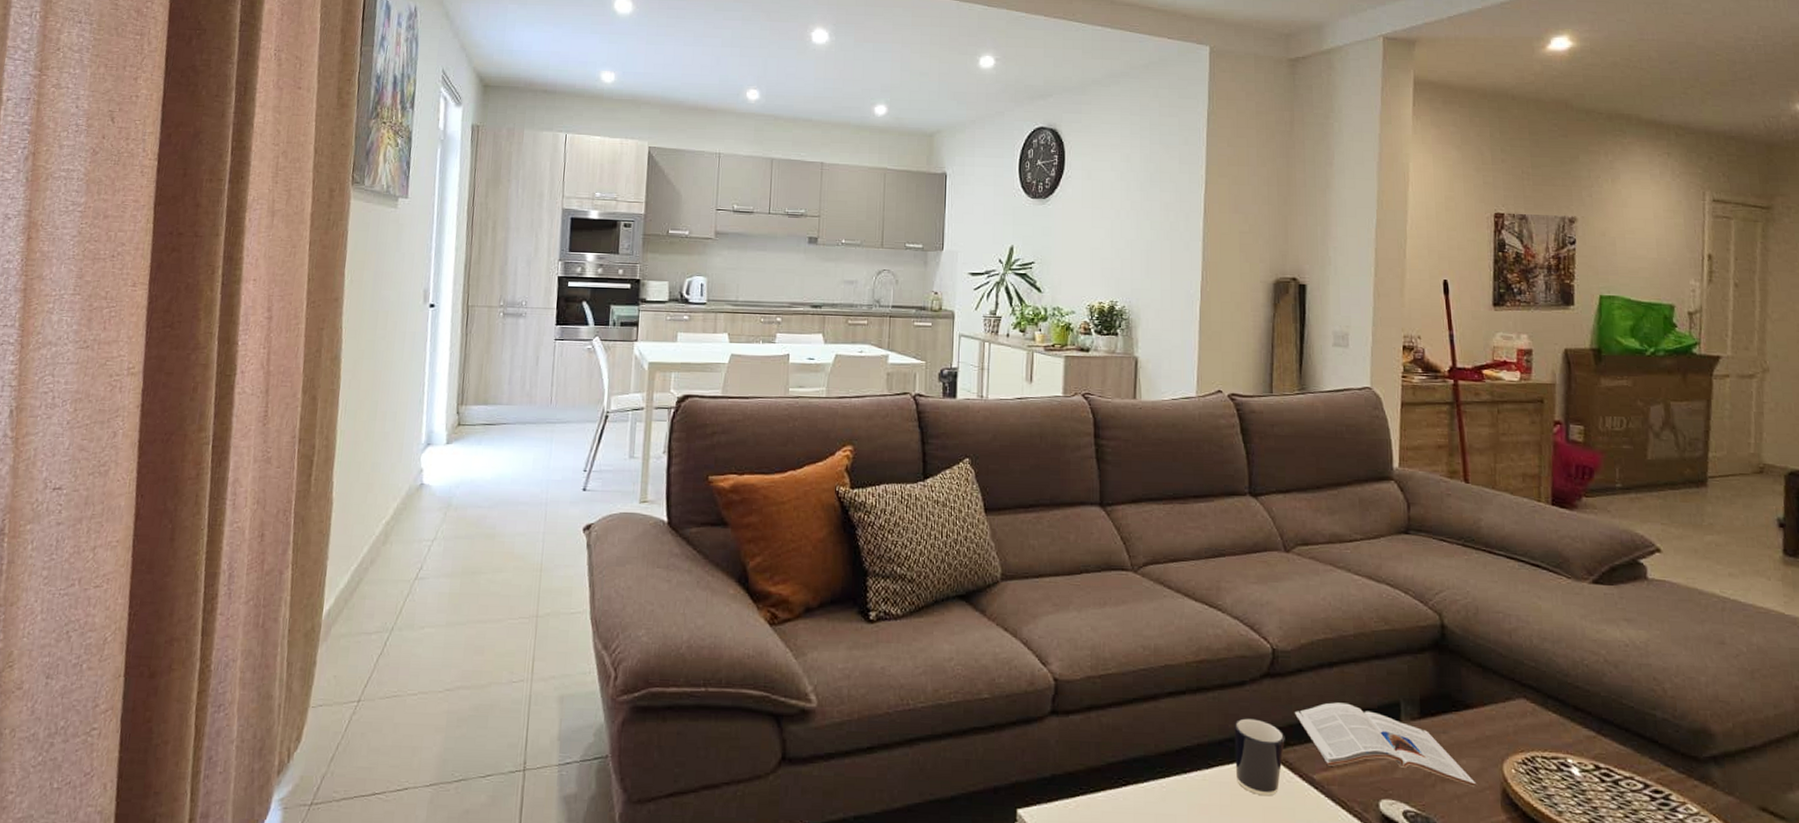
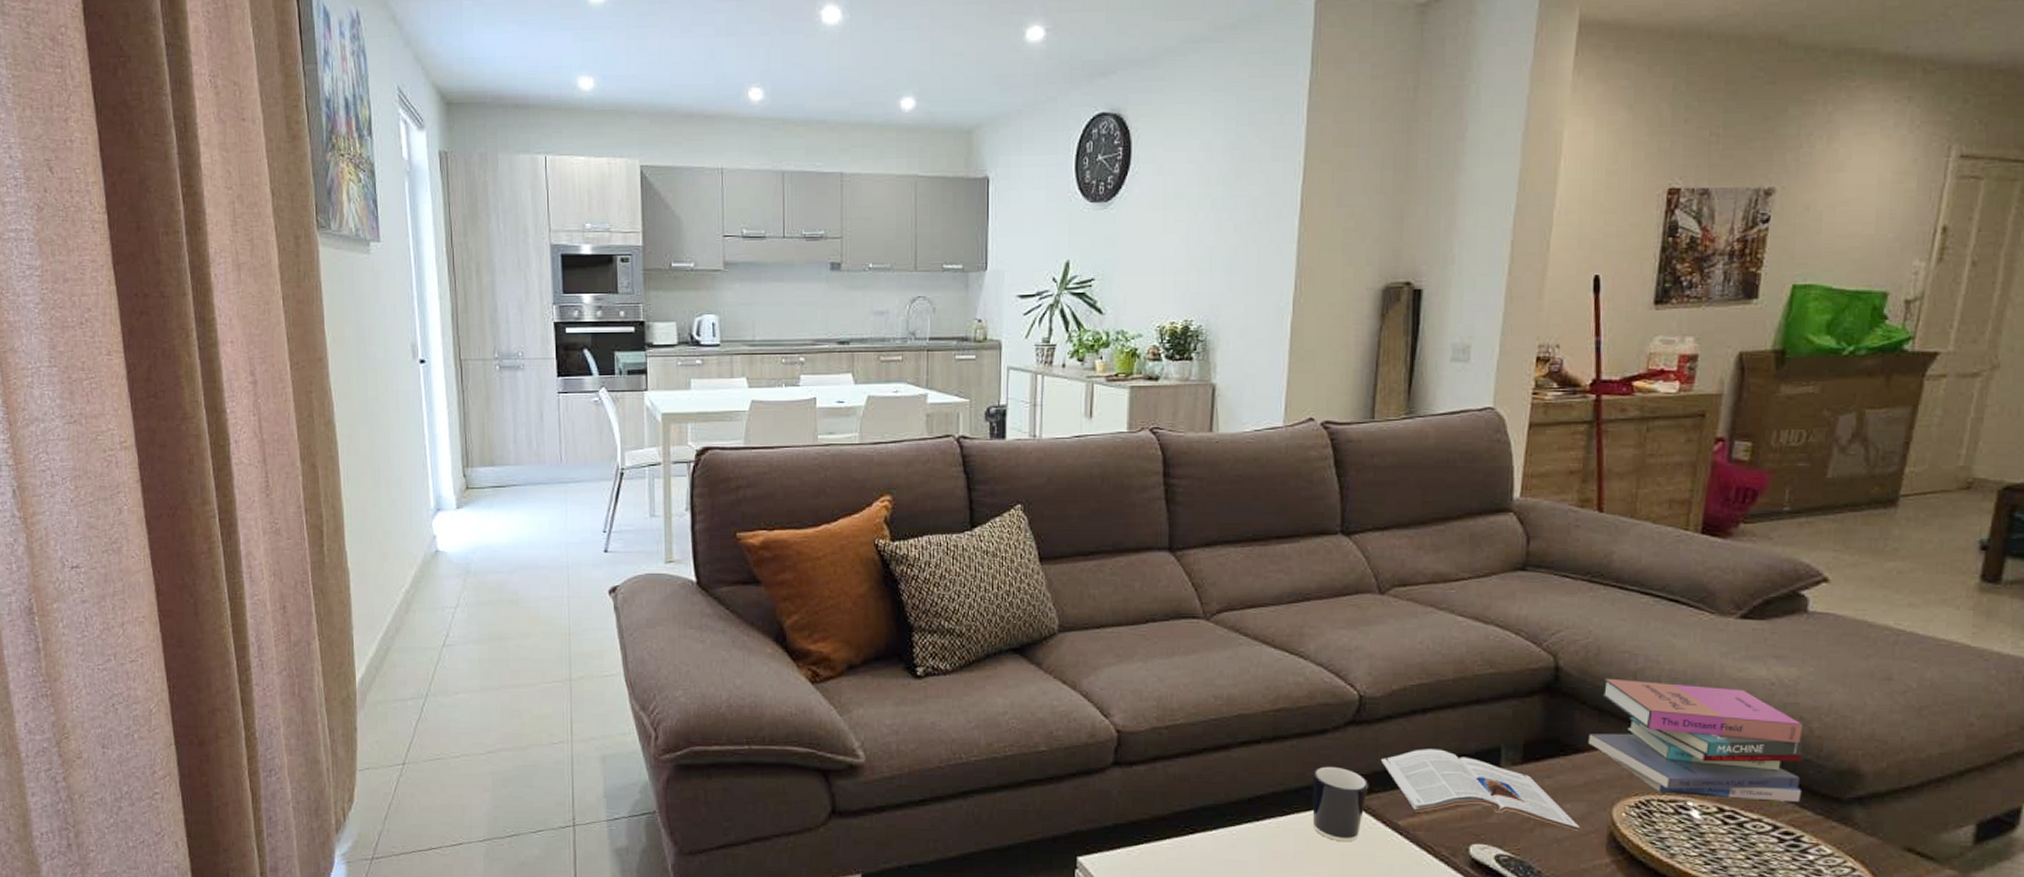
books: none [1475,636,1665,760] -> present [1588,678,1804,802]

